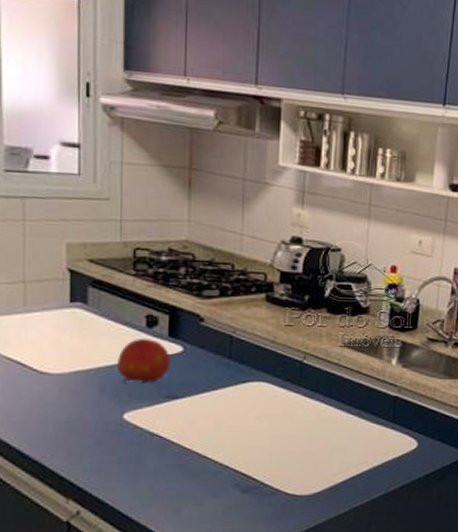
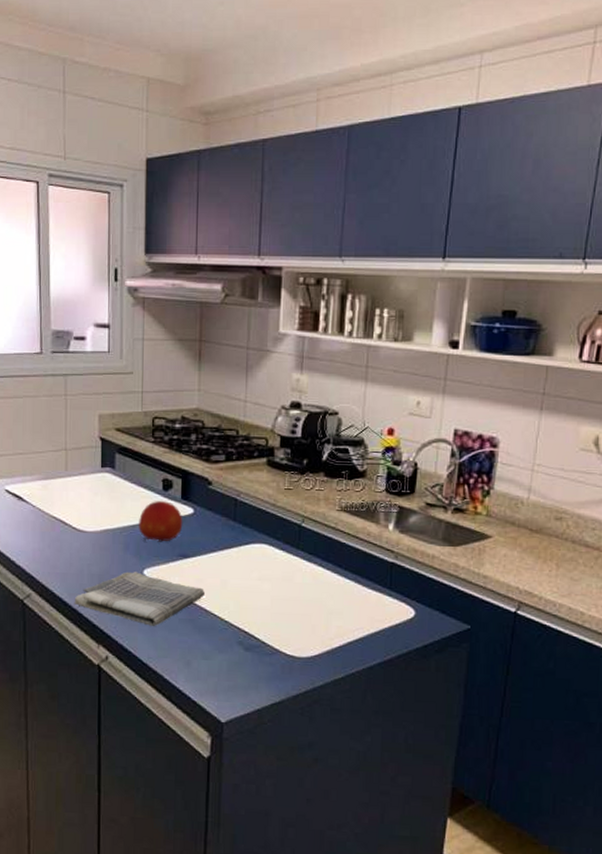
dish towel: none [35,416,197,475] -> present [74,571,206,627]

